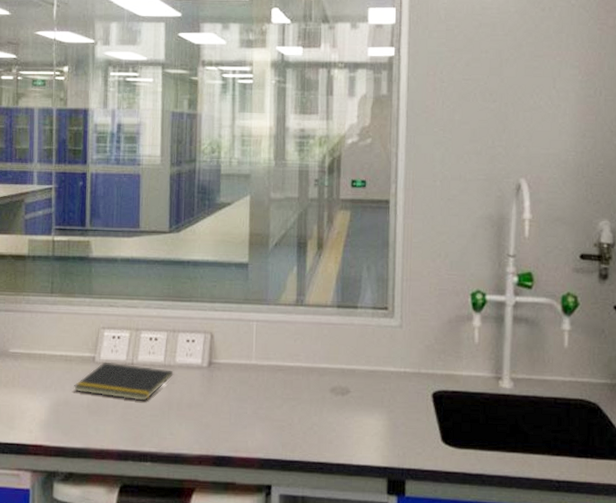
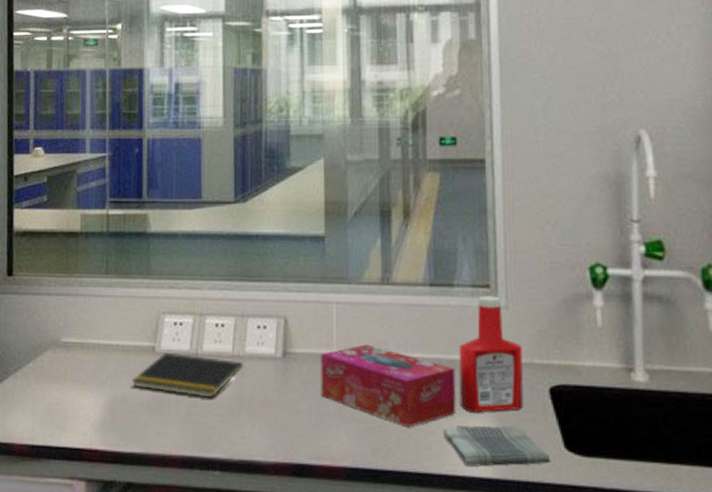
tissue box: none [240,356,355,425] -> present [321,344,456,428]
dish towel: none [342,423,430,457] -> present [443,425,551,467]
ketchup bottle: none [358,316,412,413] -> present [459,295,524,413]

